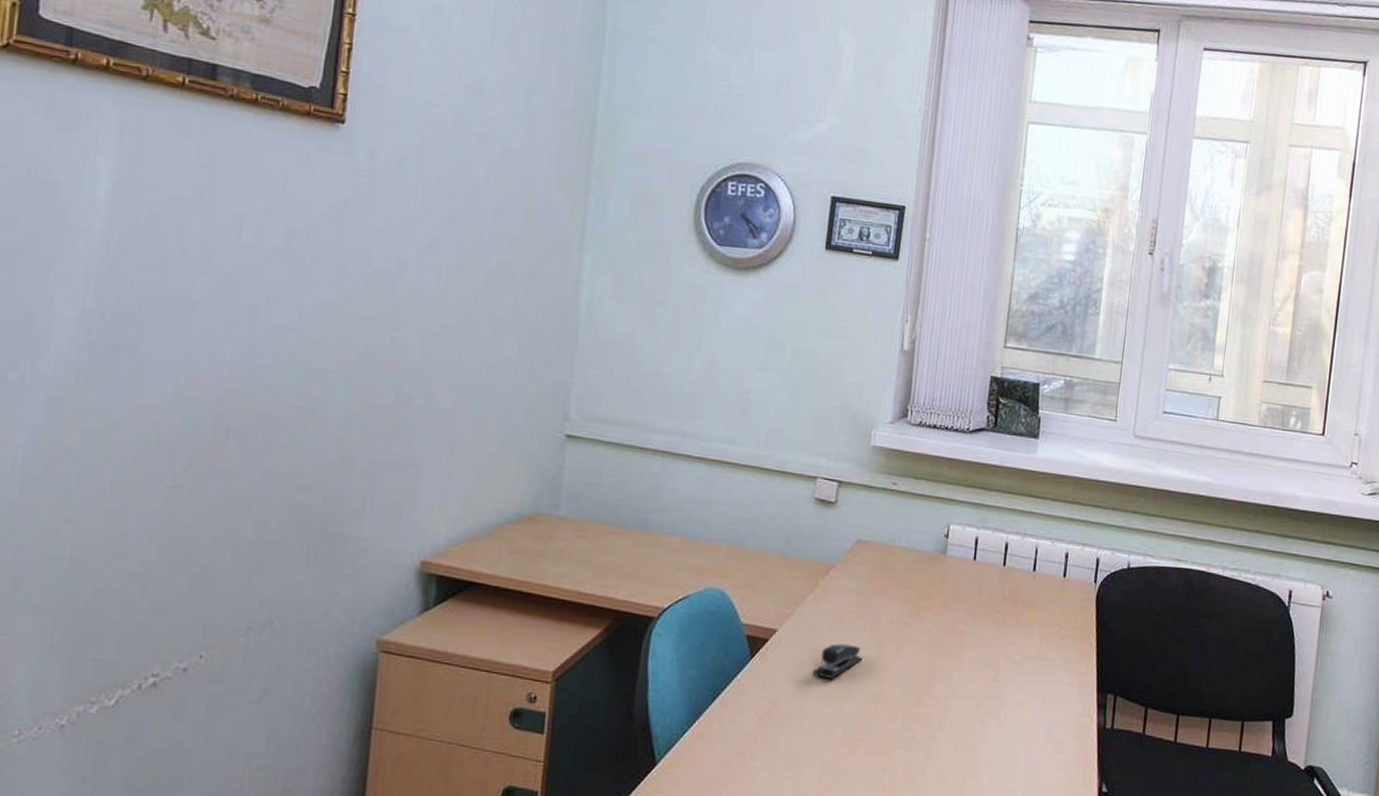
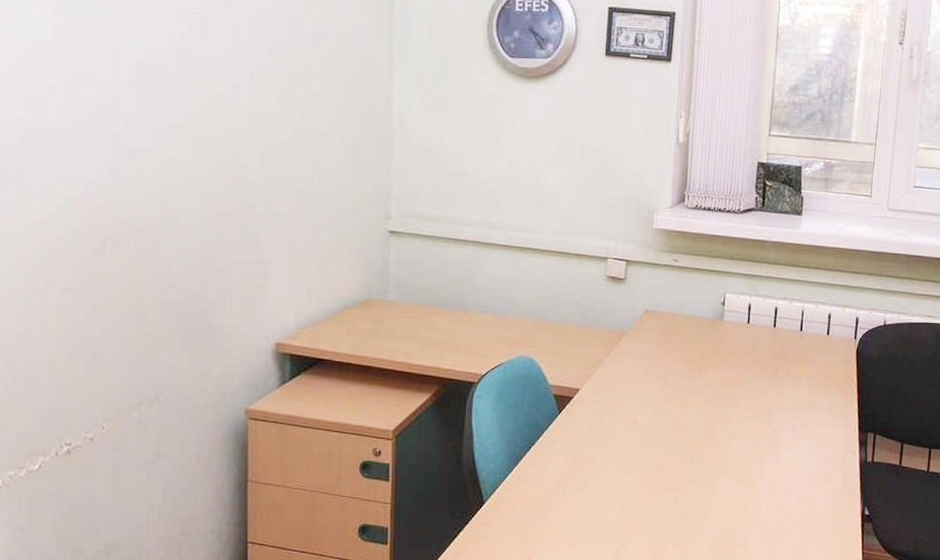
stapler: present [812,644,863,680] -> none [612,399,654,429]

